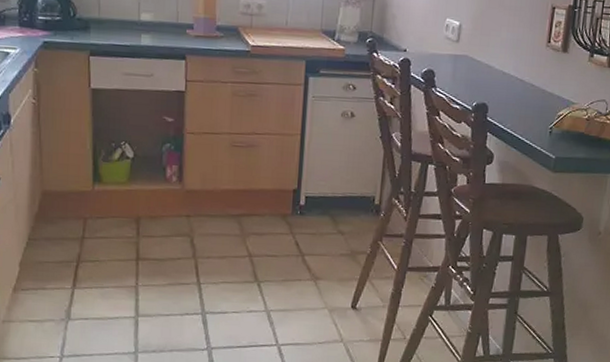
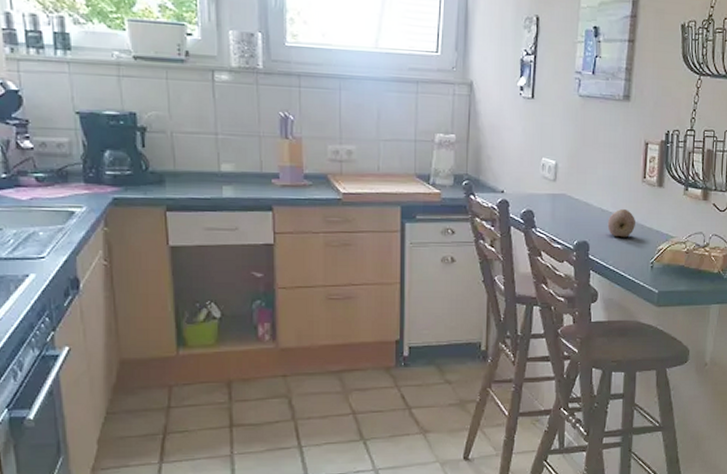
fruit: none [507,72,537,102] -> present [607,208,635,238]

